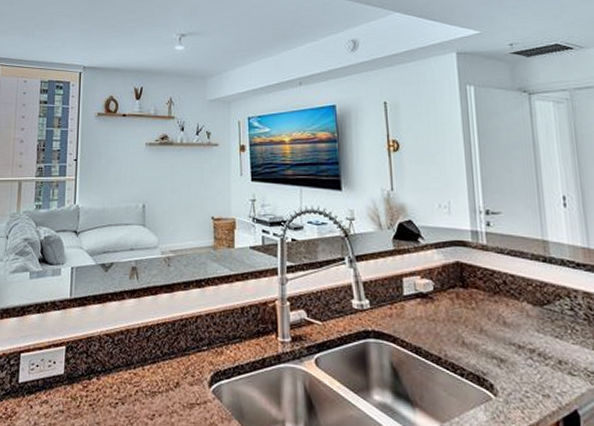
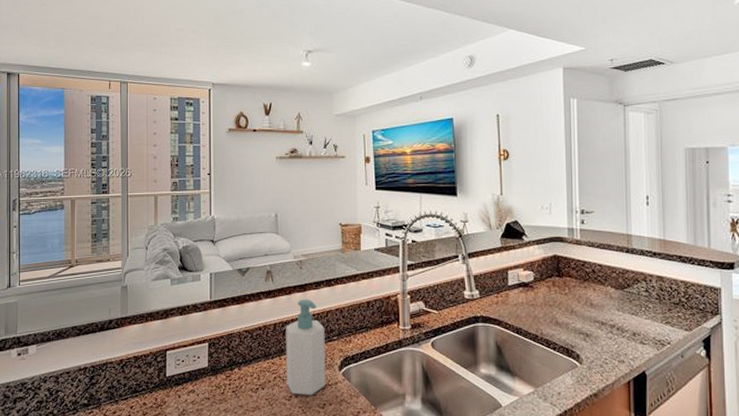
soap bottle: none [149,300,194,415] -> present [286,299,326,395]

